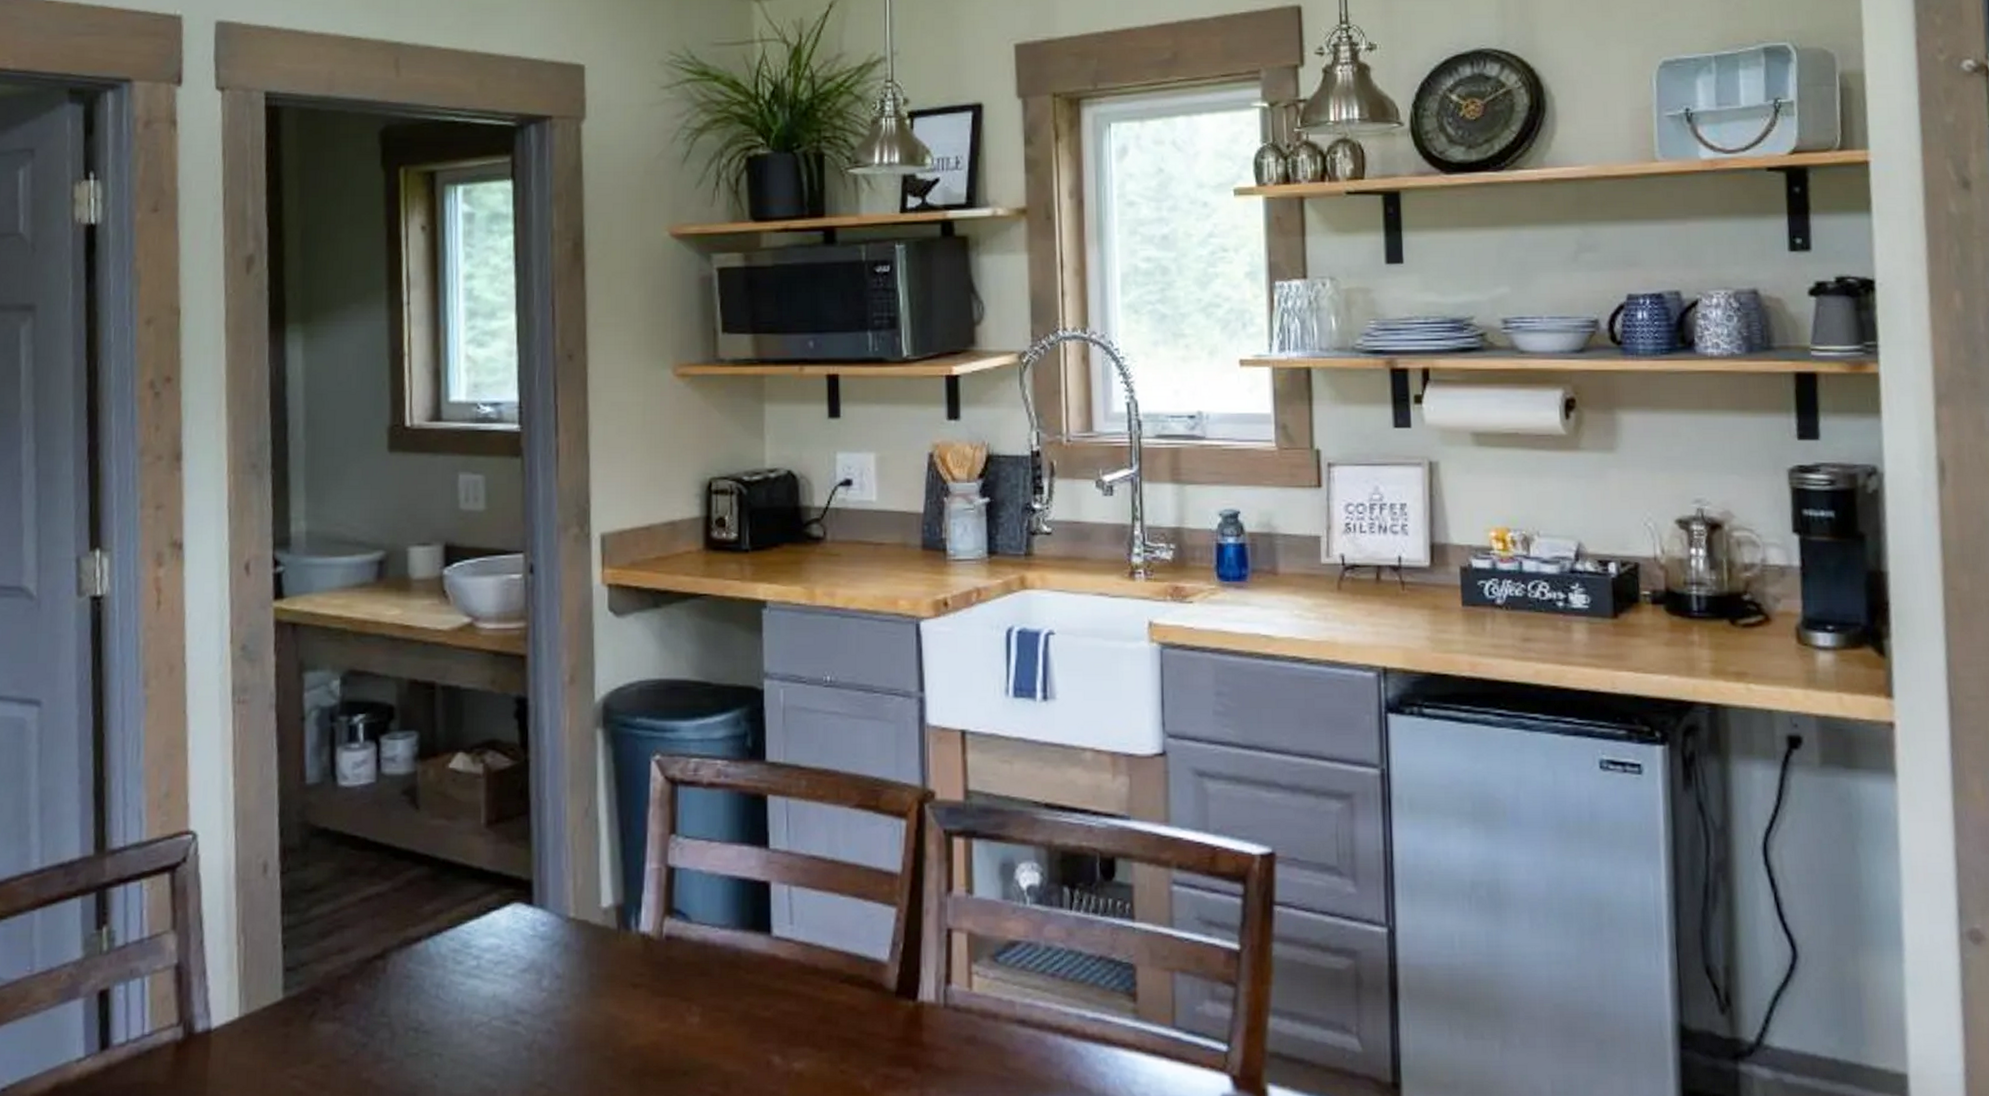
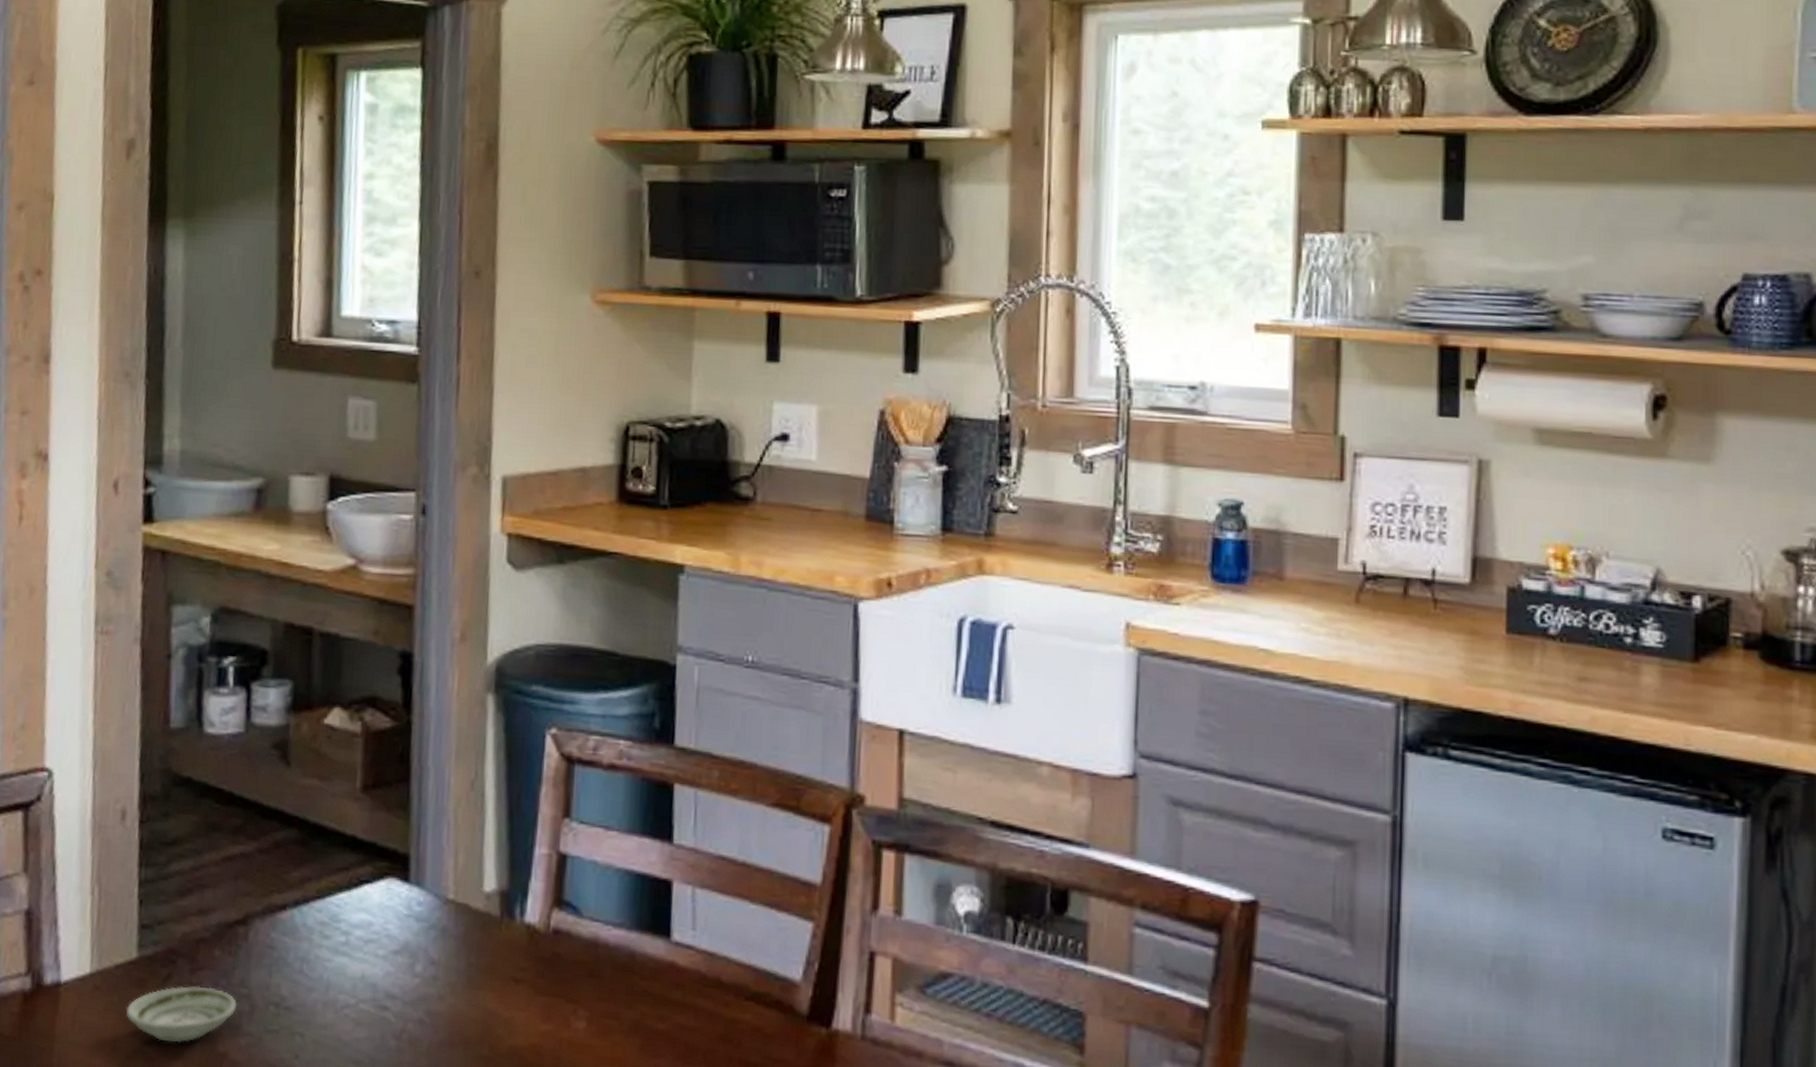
saucer: none [274,1019,378,1075] -> present [125,986,237,1043]

